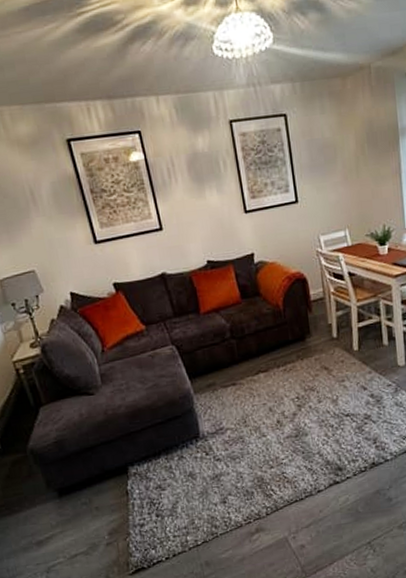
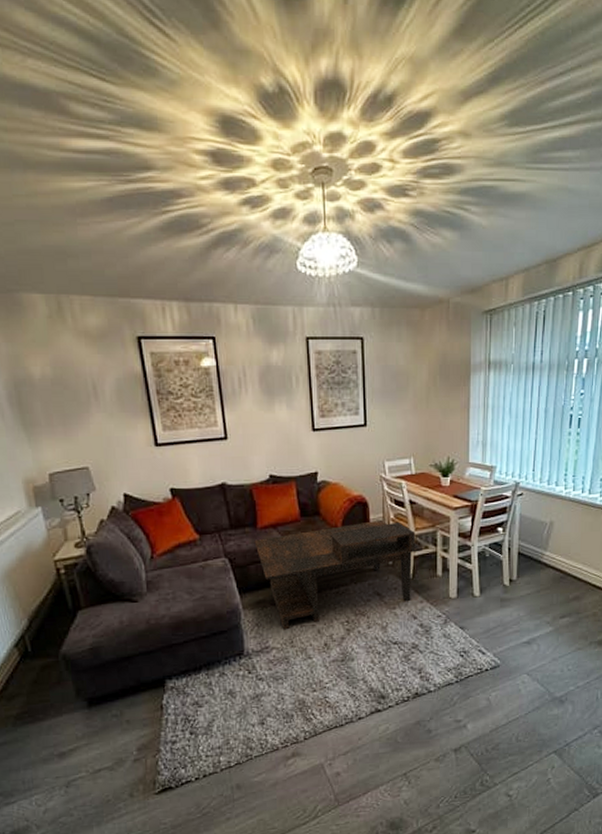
coffee table: none [199,294,366,411] -> present [254,519,422,630]

